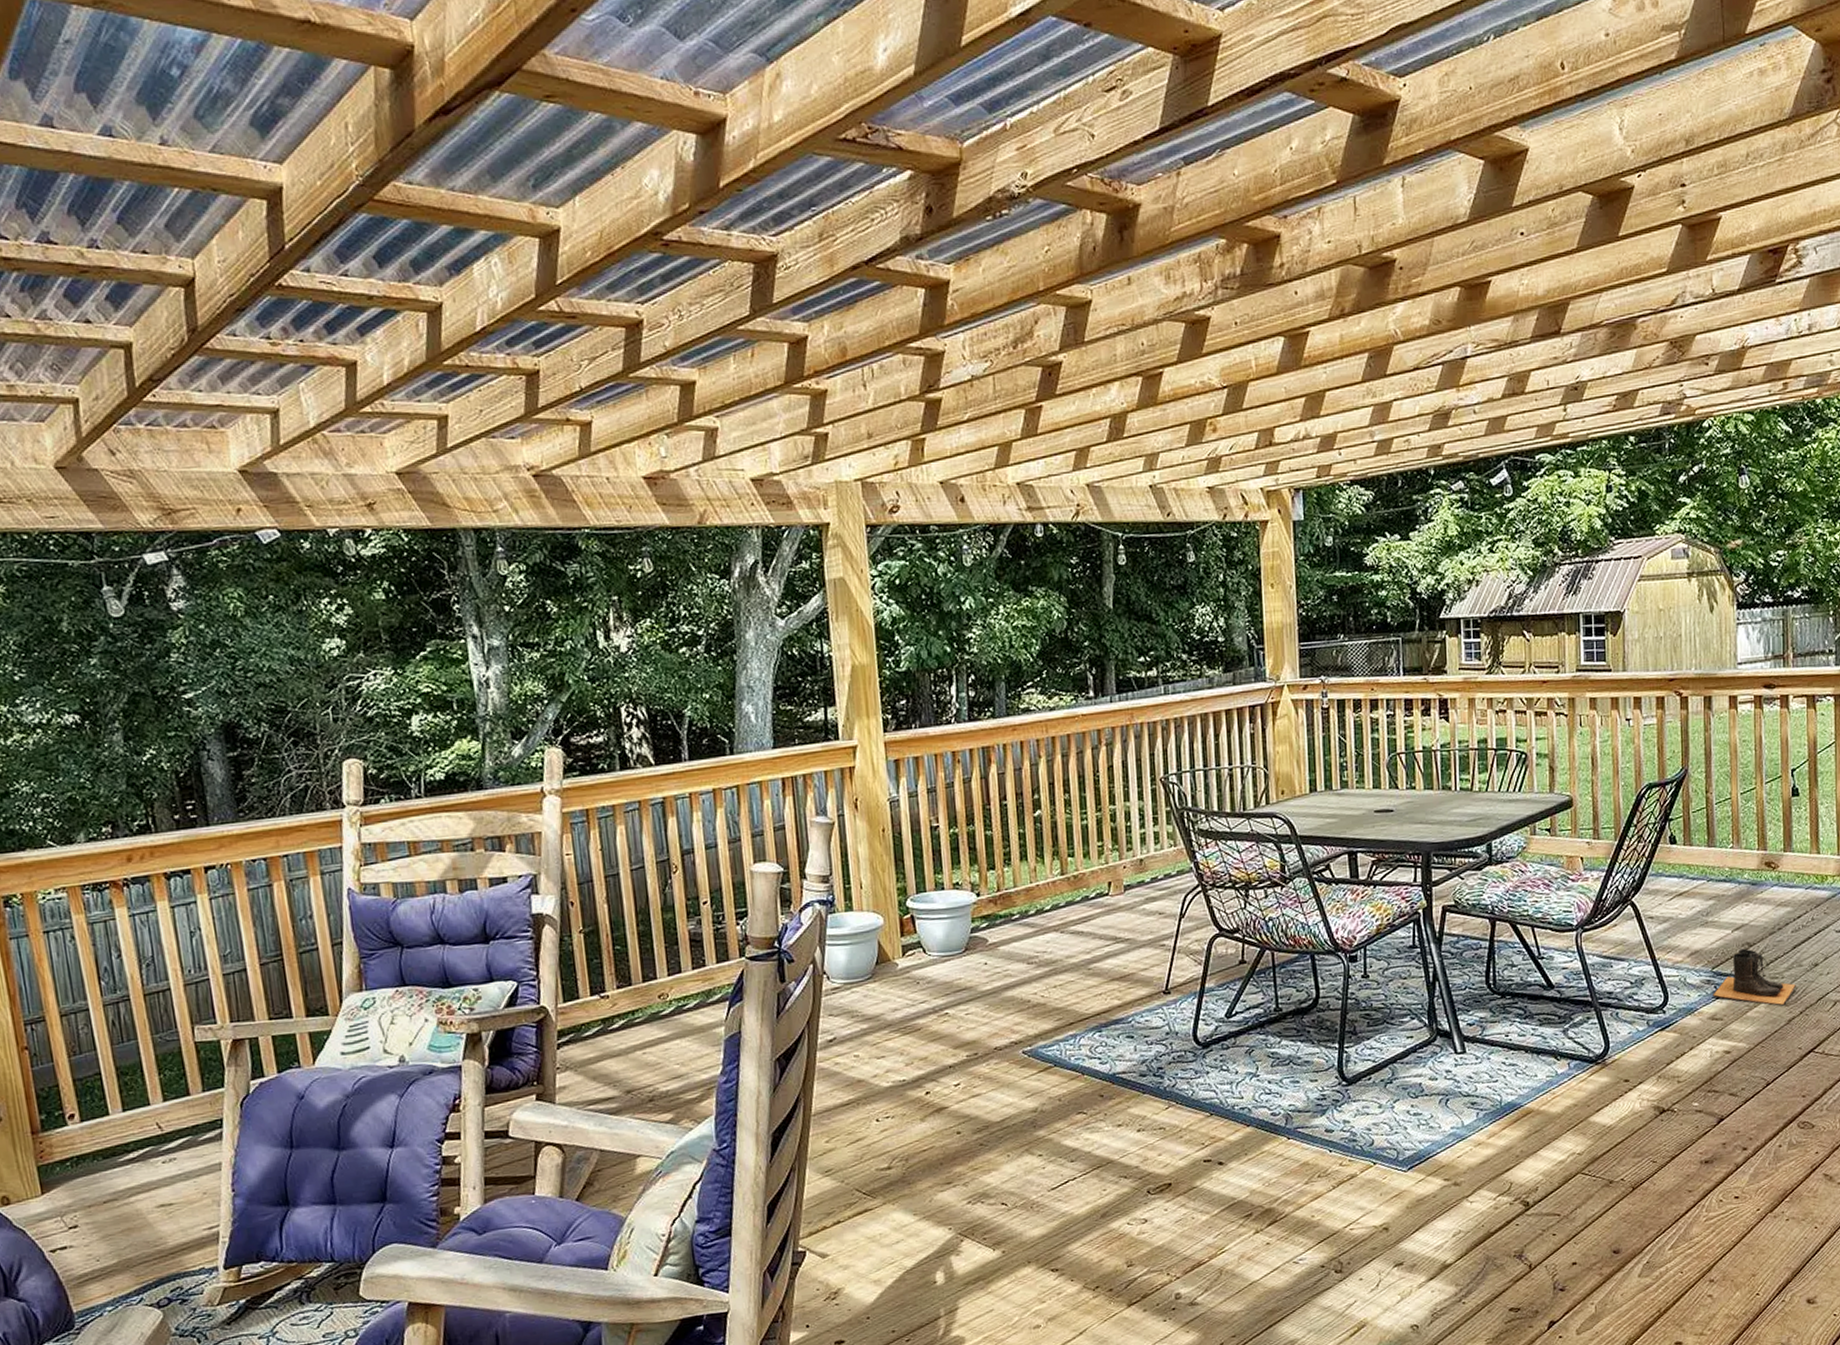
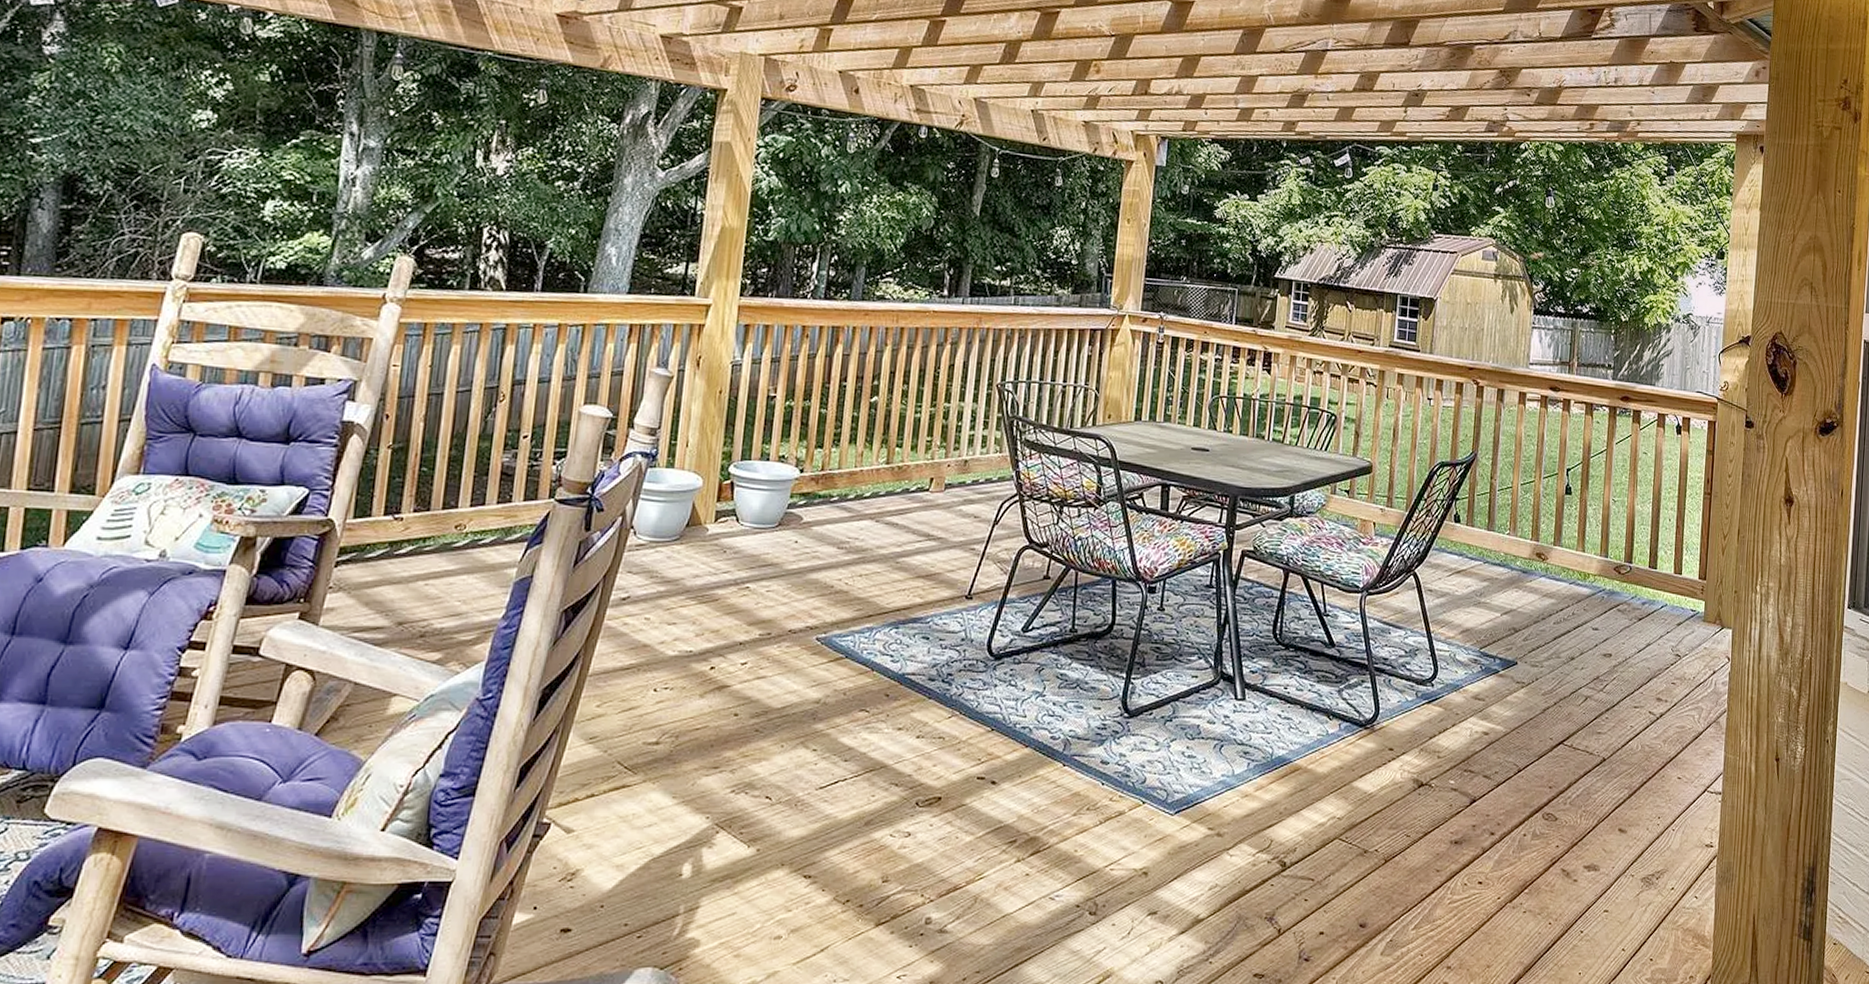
boots: present [1713,948,1796,1006] -> none [1478,633,1553,695]

